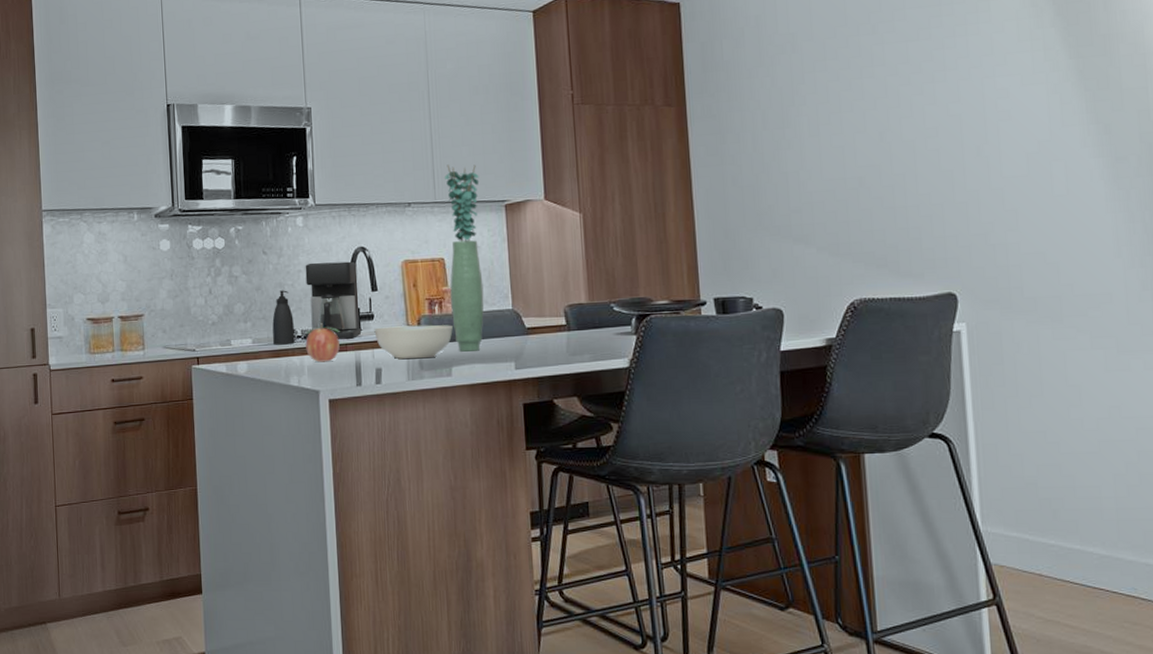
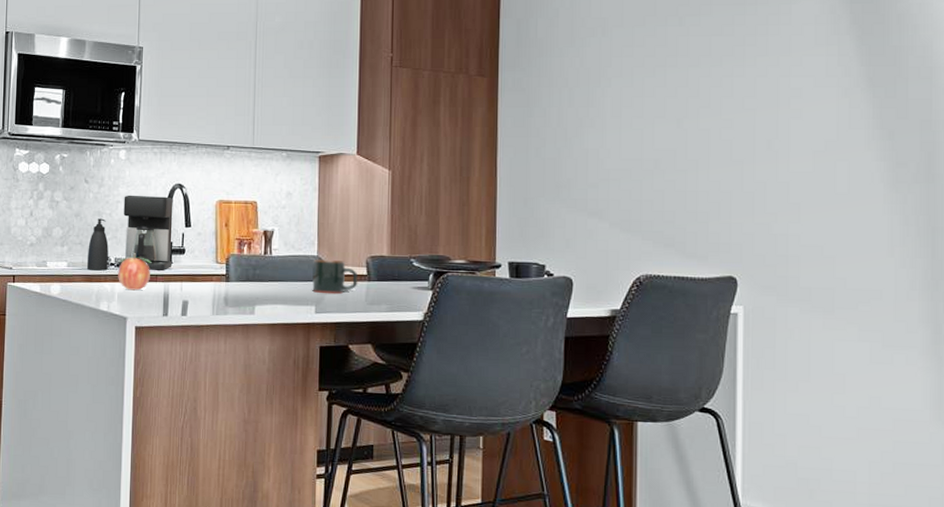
bowl: present [374,325,454,359] -> none [184,262,260,296]
vase: present [445,164,484,352] -> none [259,113,297,293]
mug: none [508,312,557,349] -> present [312,259,357,295]

